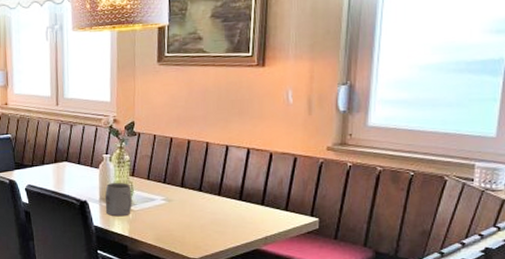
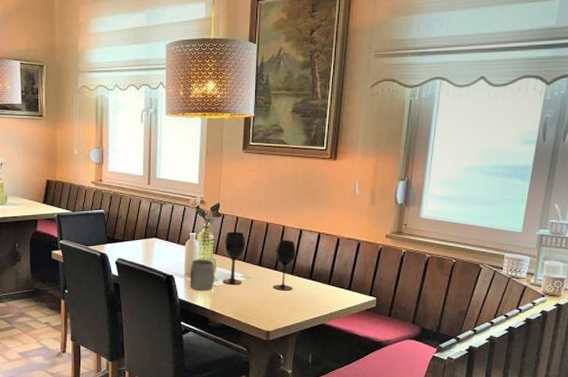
wine glass: none [141,151,166,209] -> present [222,231,246,284]
wineglass: none [198,157,223,214] -> present [273,240,296,291]

